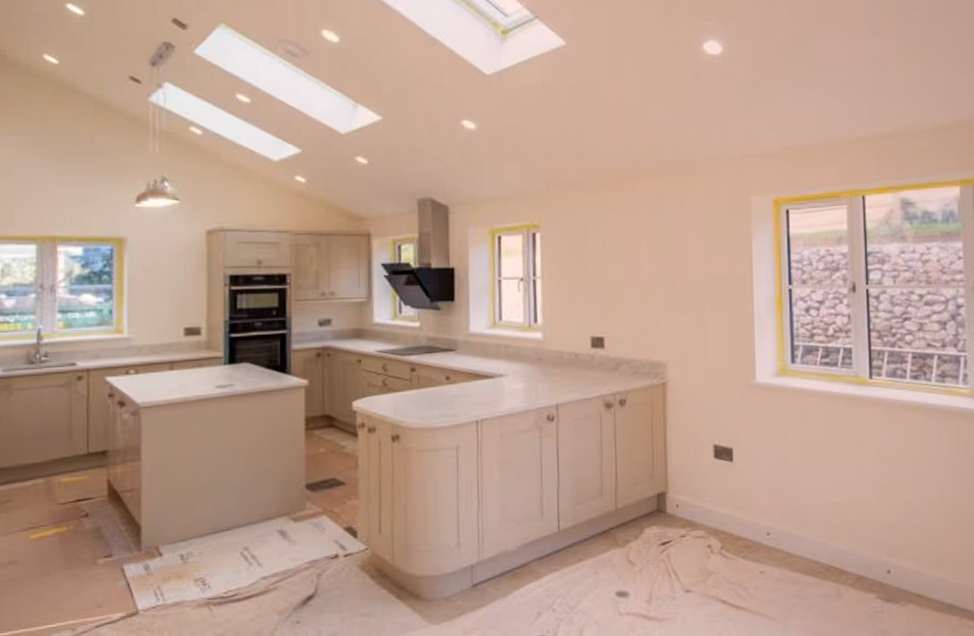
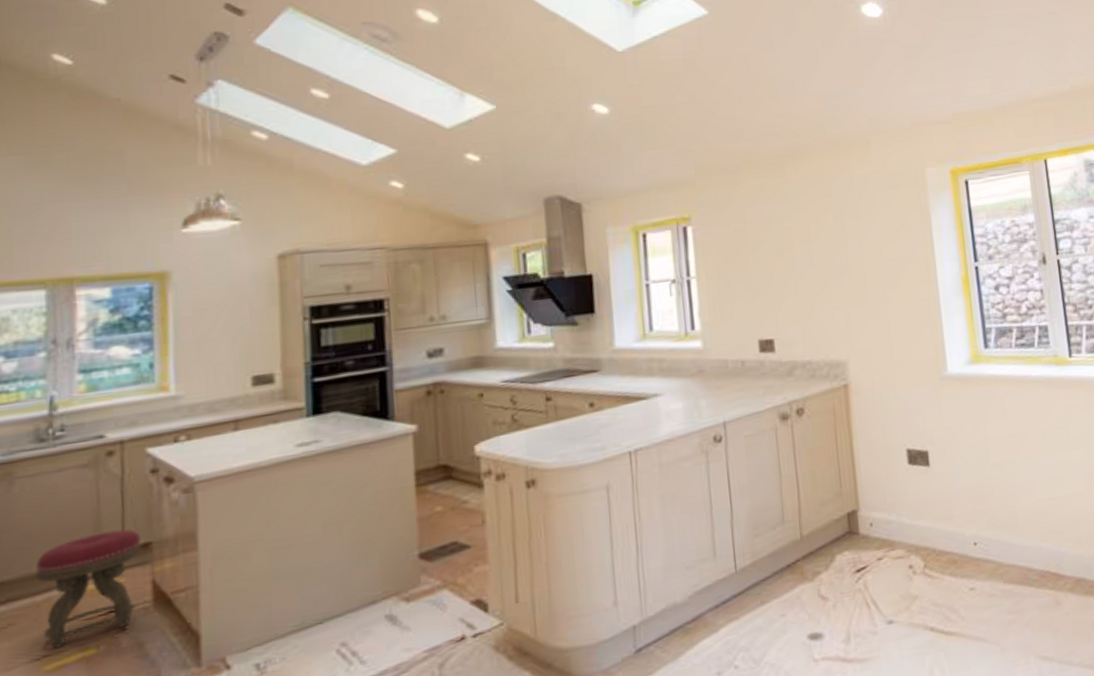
stool: none [26,438,101,523] -> present [36,529,142,649]

